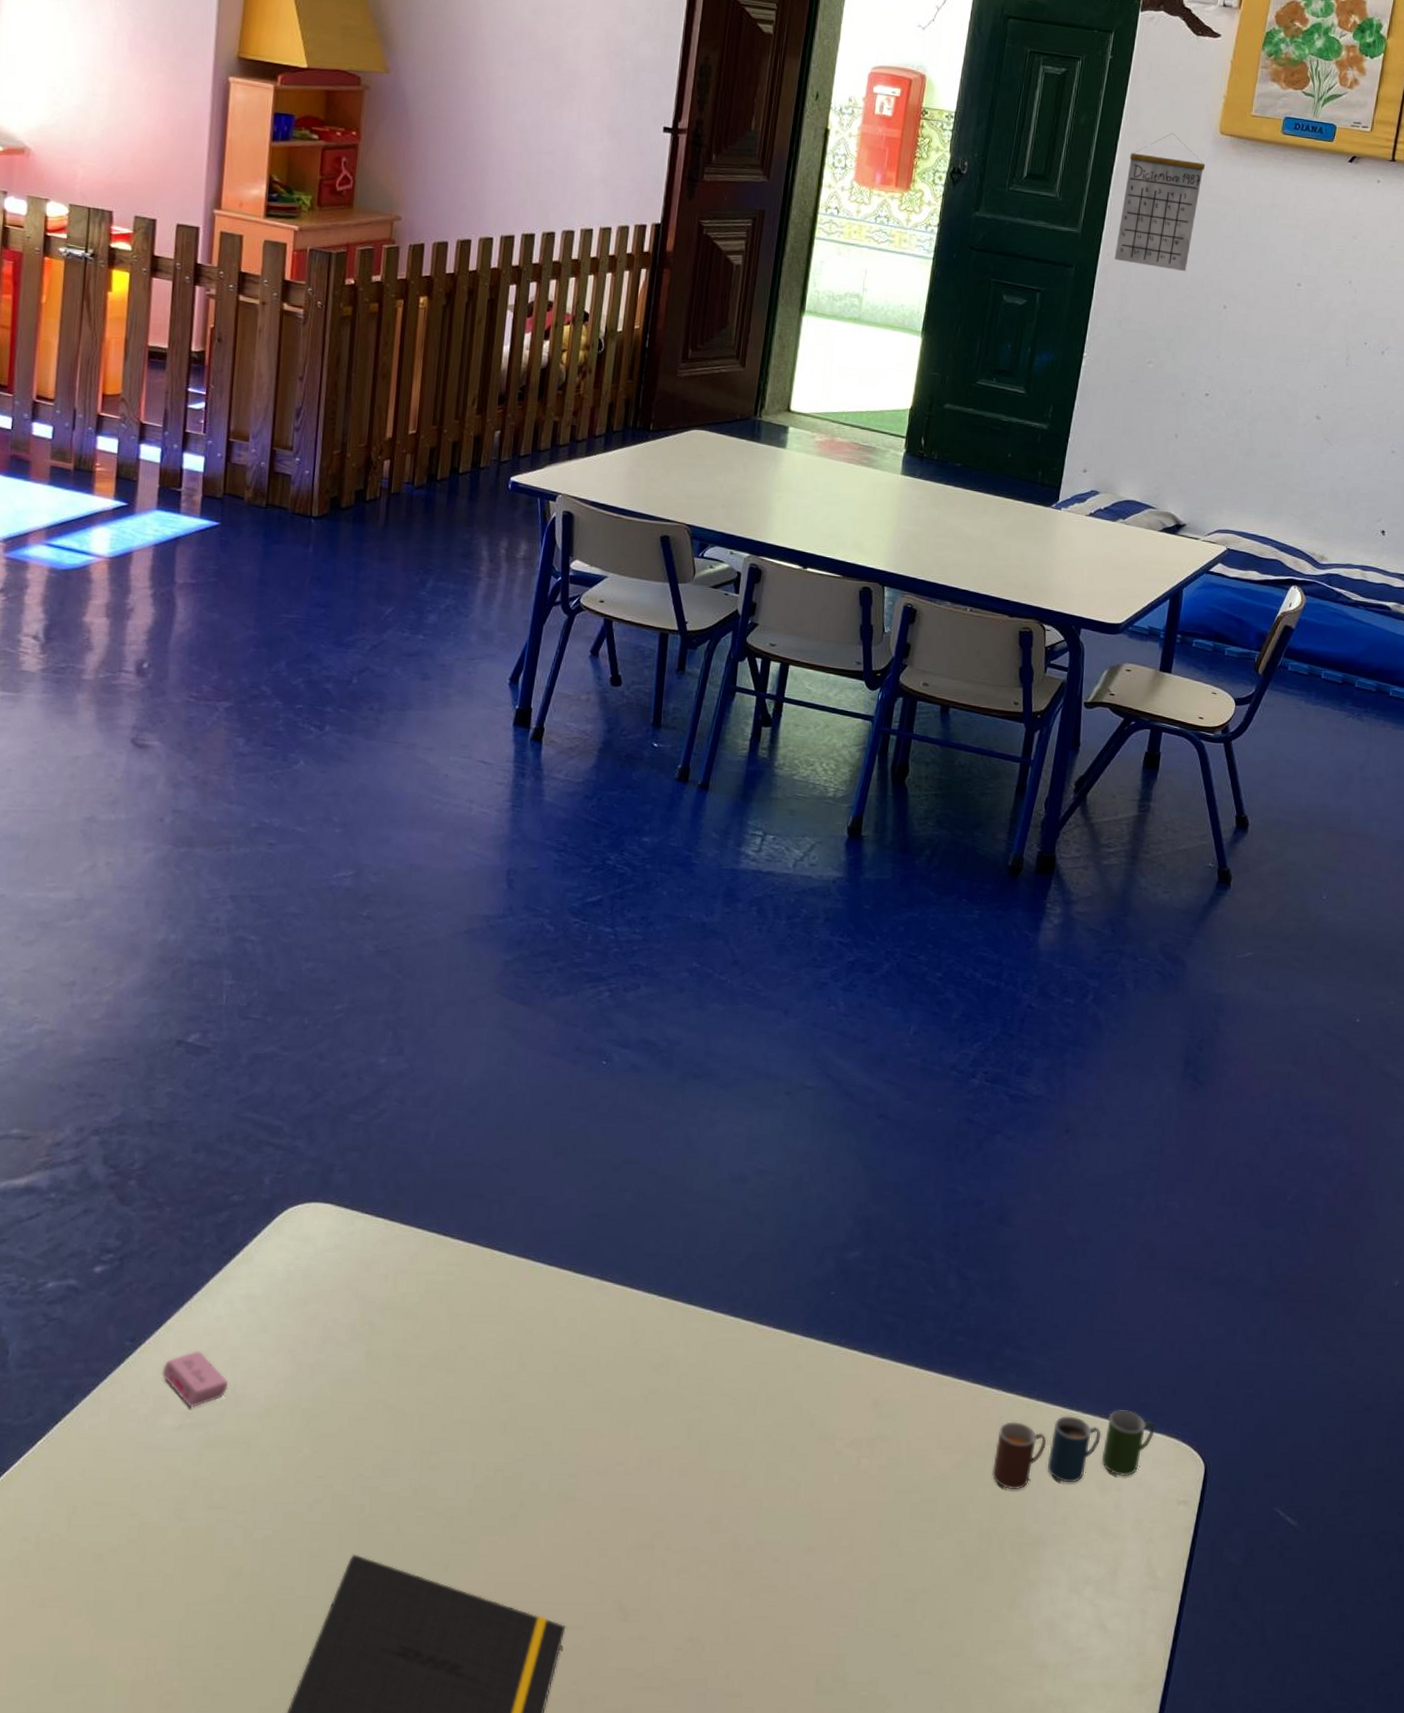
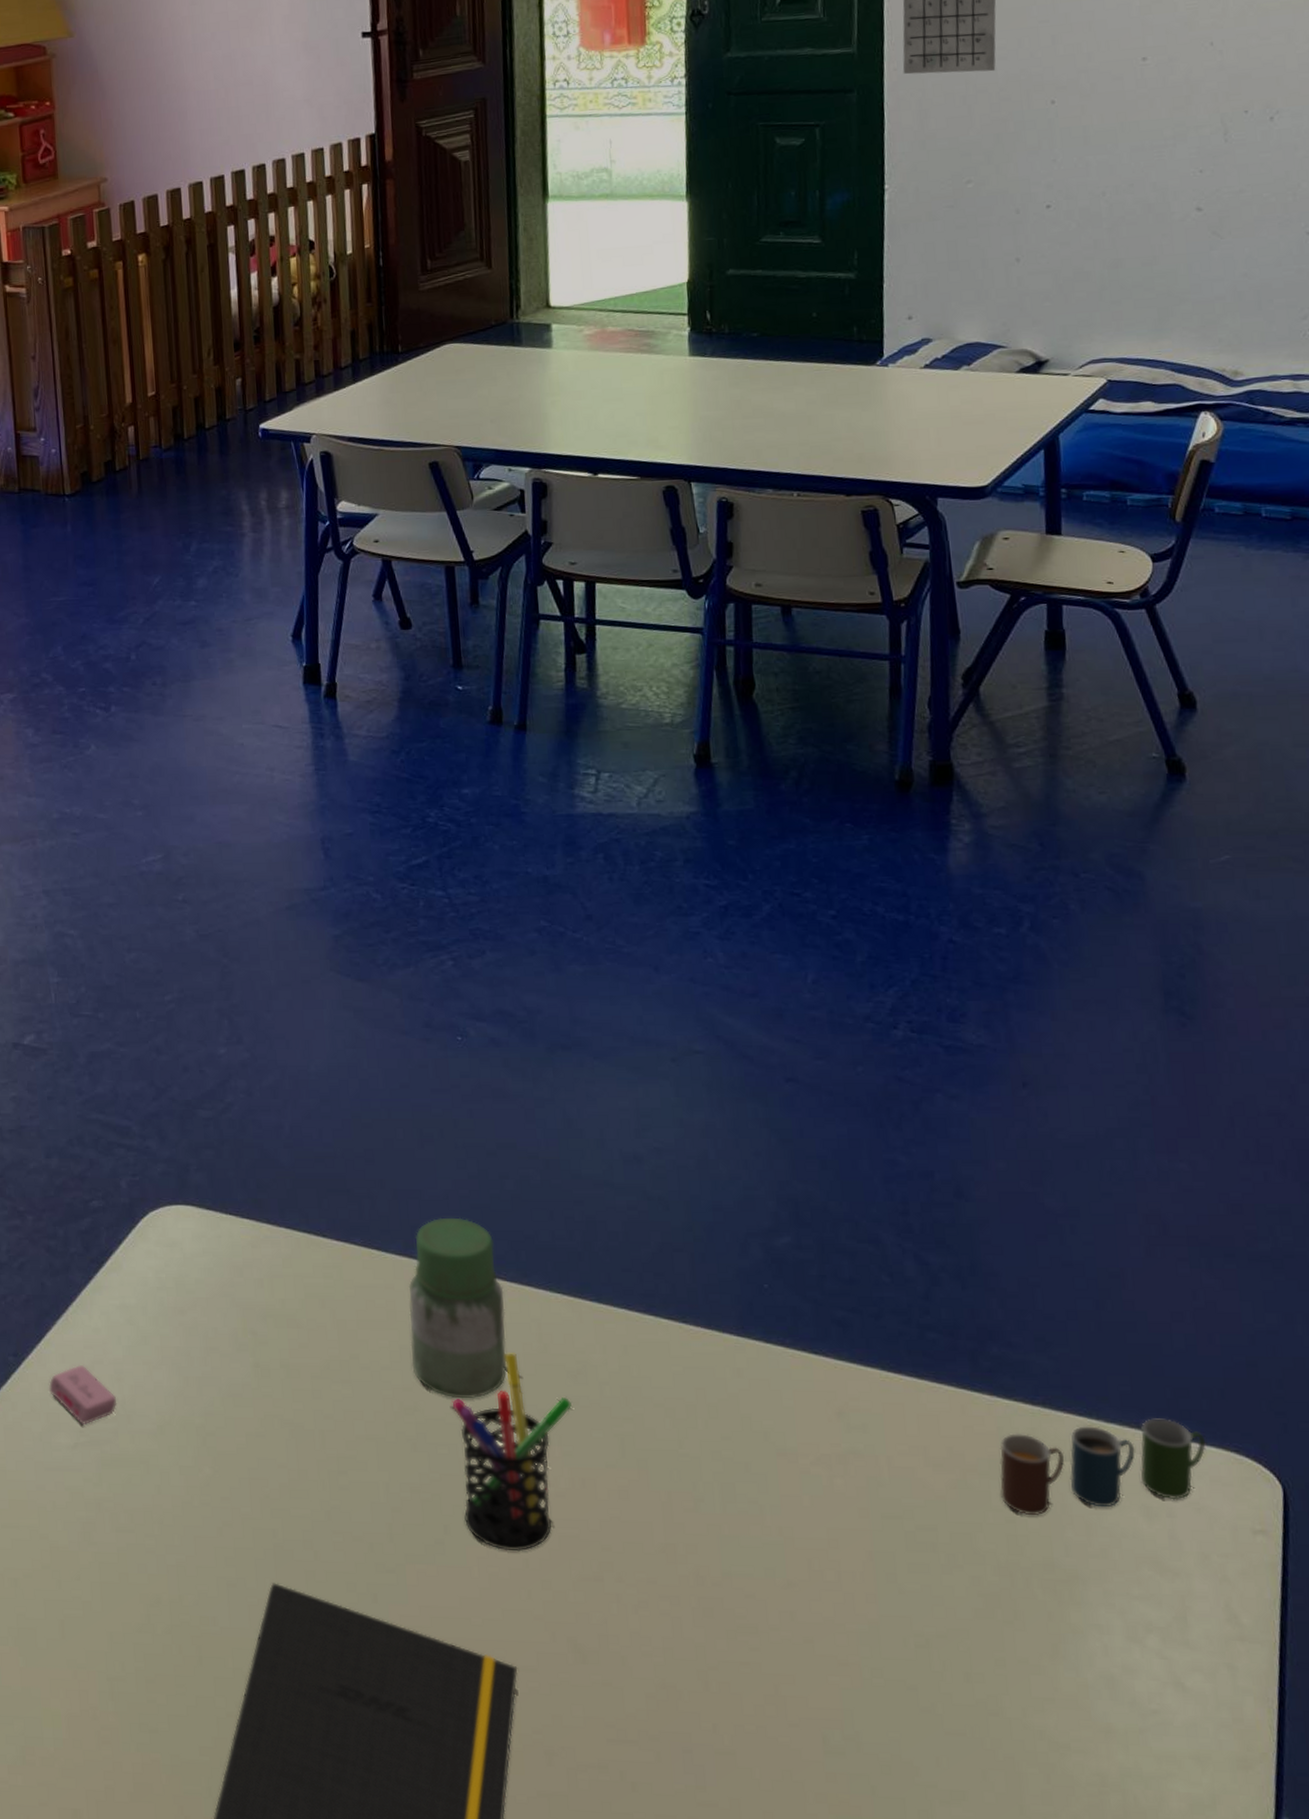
jar: none [514,1223,608,1388] -> present [408,1217,507,1399]
pen holder: none [539,1347,652,1524] -> present [452,1353,573,1552]

